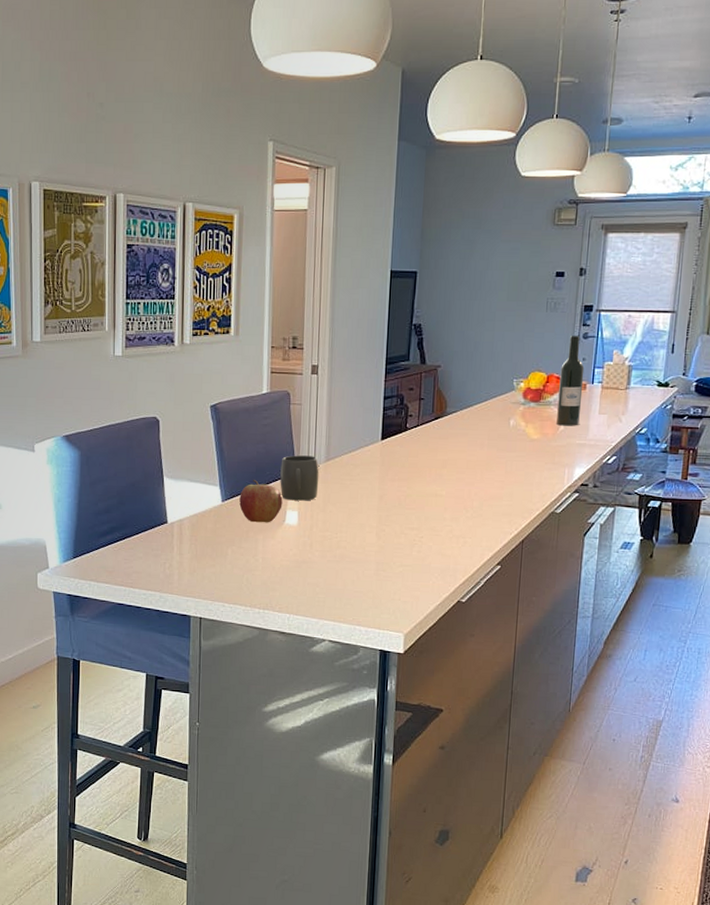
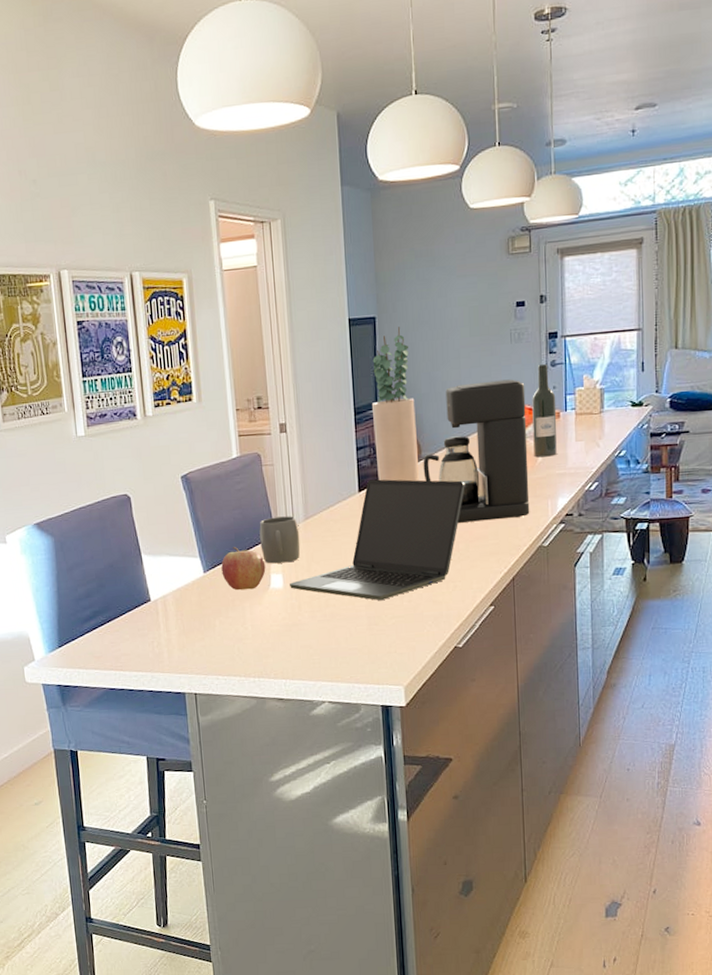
laptop: none [304,429,486,547] -> present [290,479,465,600]
vase: none [402,284,447,436] -> present [372,327,420,482]
coffee maker: none [446,346,556,482] -> present [423,379,530,523]

